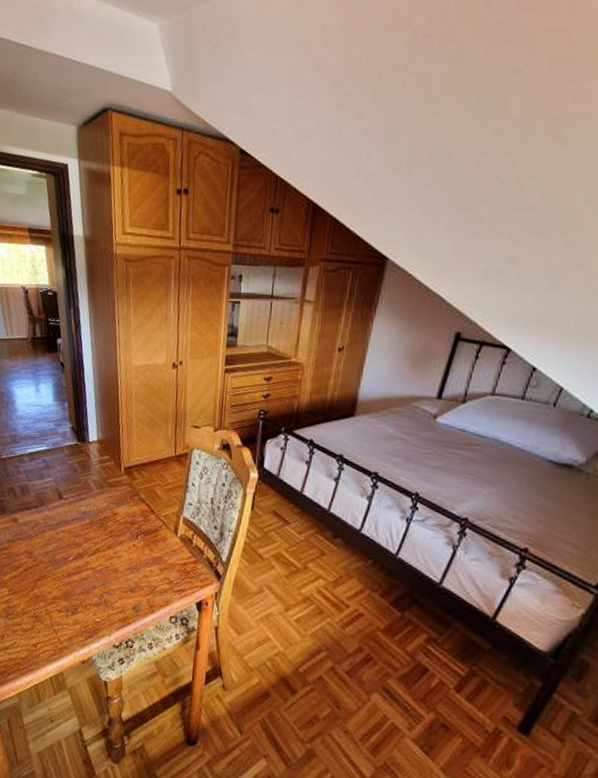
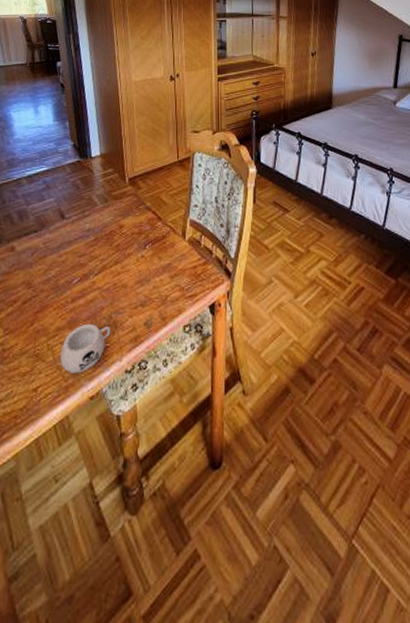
mug: none [56,598,102,640] -> present [60,323,111,374]

